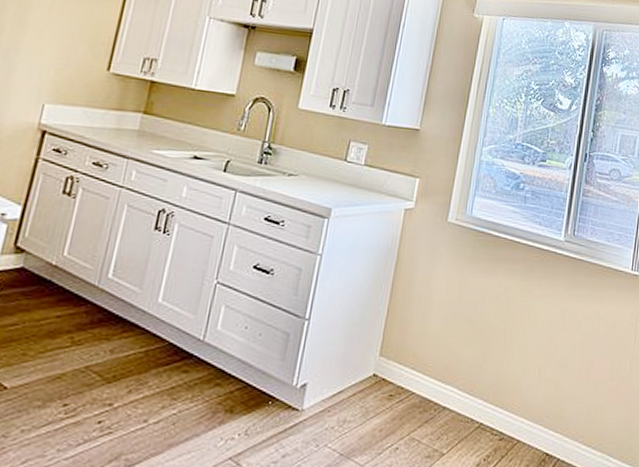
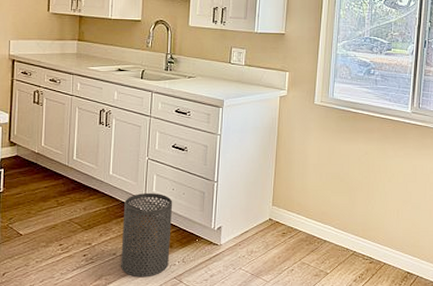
trash can: none [152,330,244,458] -> present [121,192,173,278]

